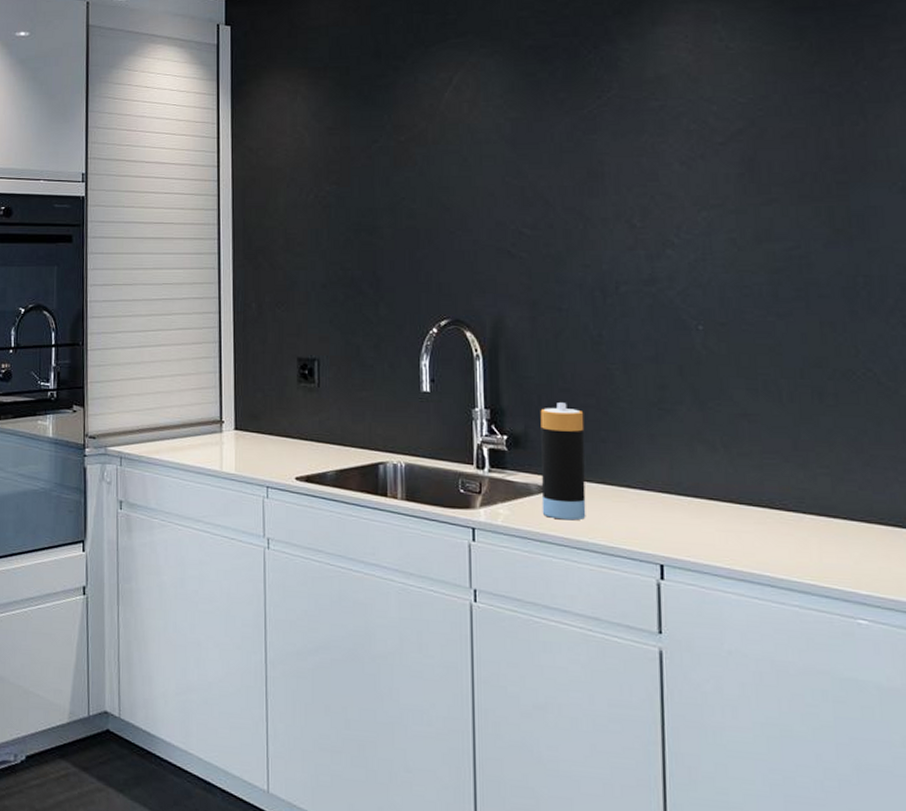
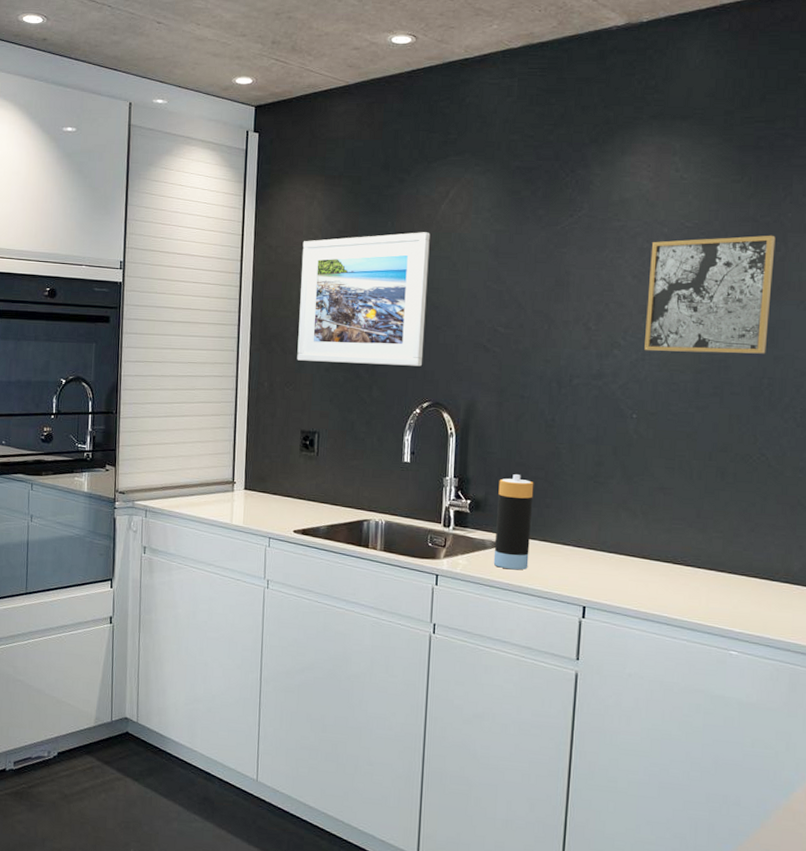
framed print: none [287,124,436,278] -> present [297,232,430,367]
wall art: none [699,107,857,250] -> present [644,235,776,354]

